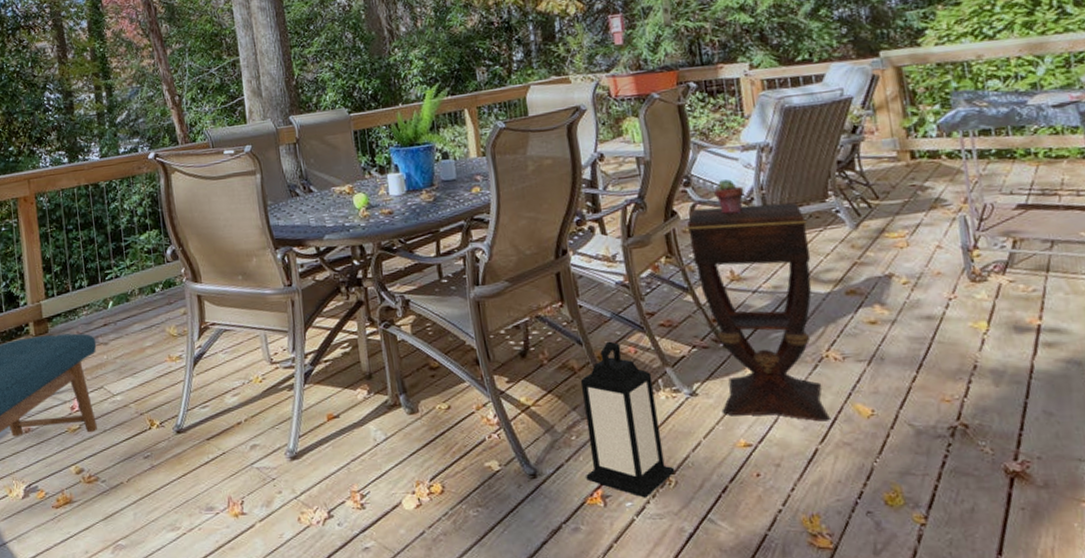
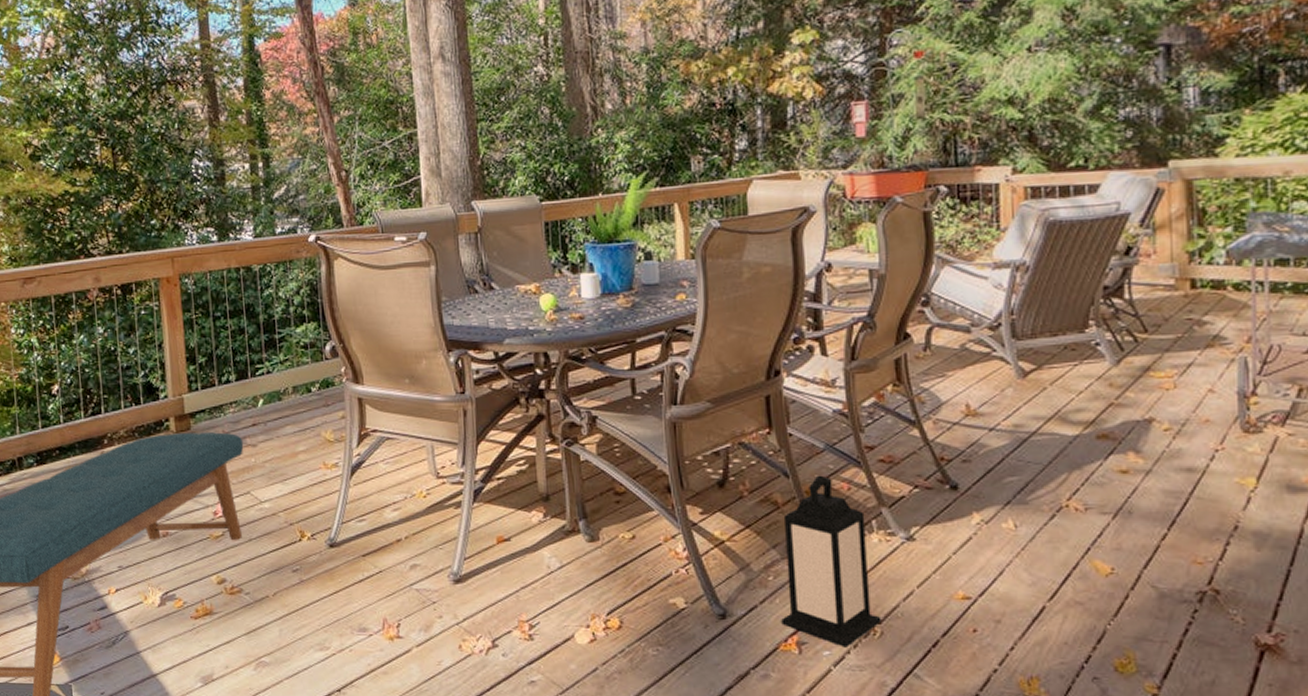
side table: present [686,202,830,422] -> none [920,331,1063,577]
potted succulent: present [714,179,745,215] -> none [956,301,991,341]

